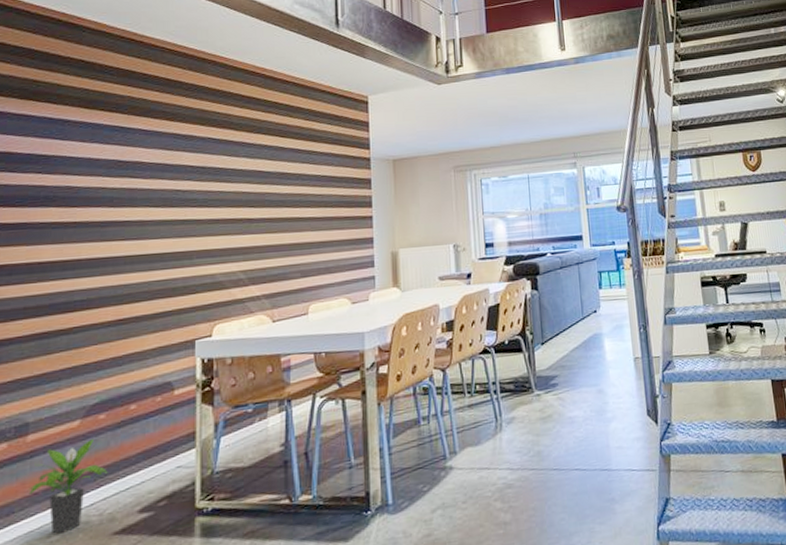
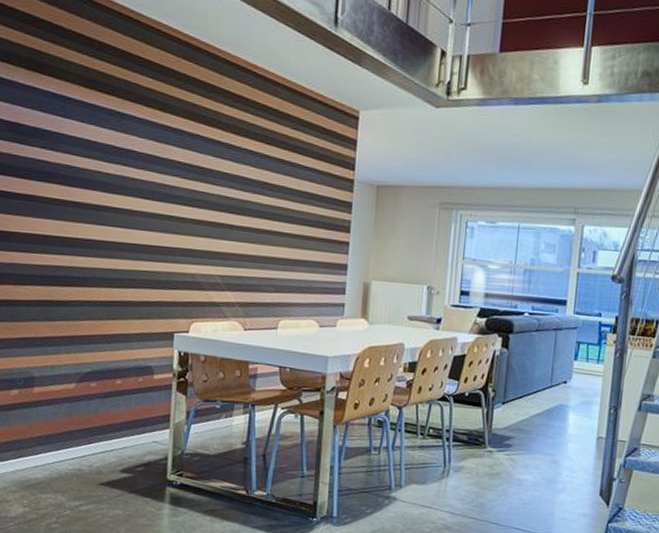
potted plant: present [28,438,108,534] -> none [34,401,97,474]

